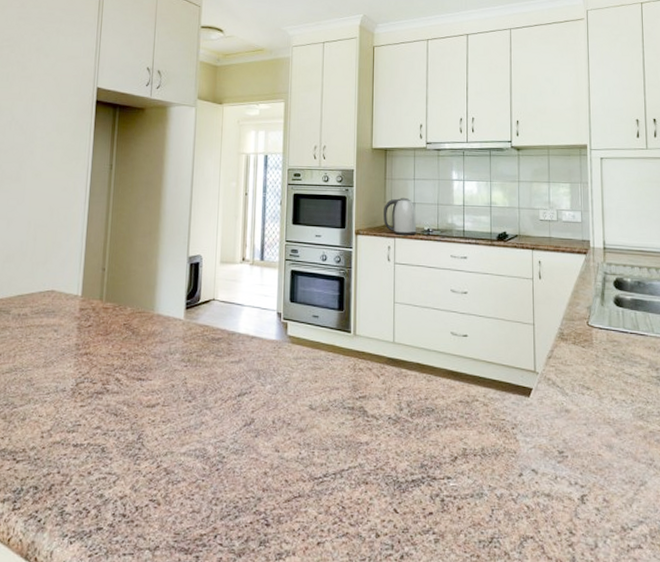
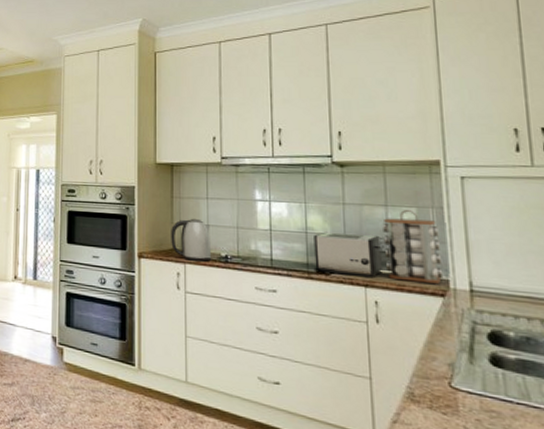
toaster: none [496,205,545,243] -> present [314,232,382,279]
spice rack: none [546,184,586,245] -> present [382,209,444,284]

